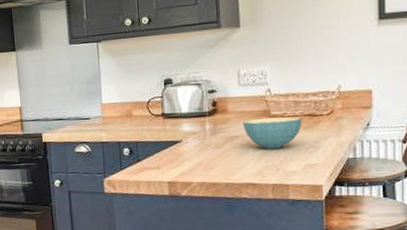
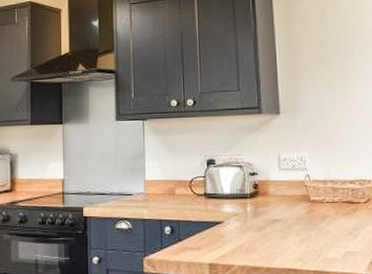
cereal bowl: present [242,117,302,149] -> none [283,202,341,234]

